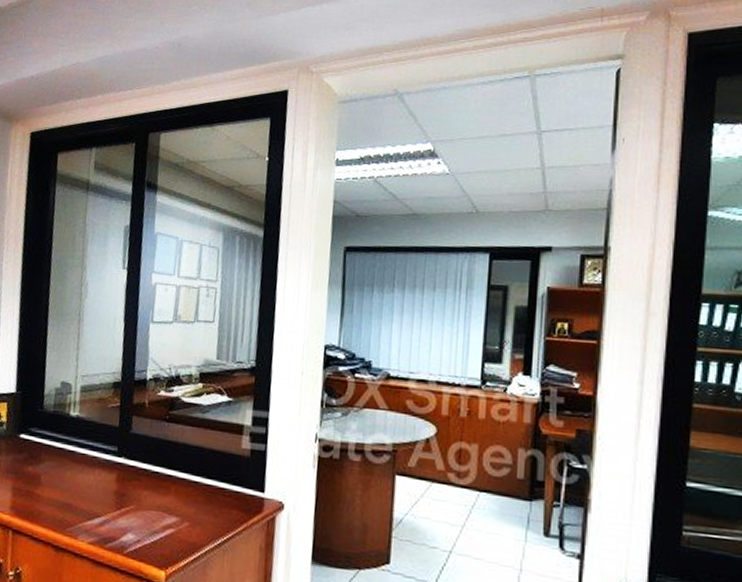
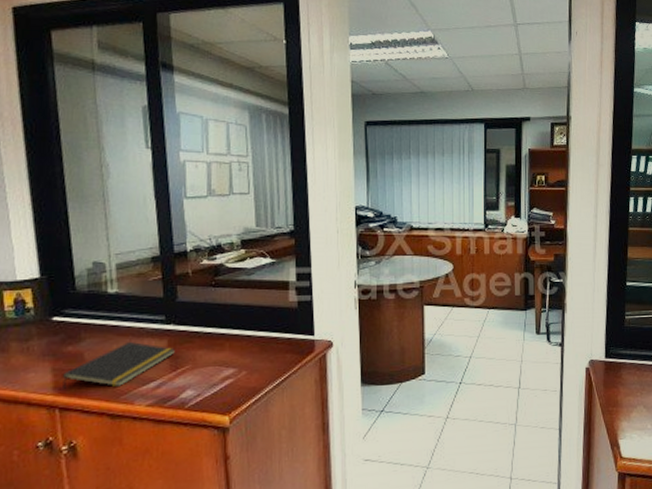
notepad: none [18,469,122,517] -> present [62,341,175,389]

